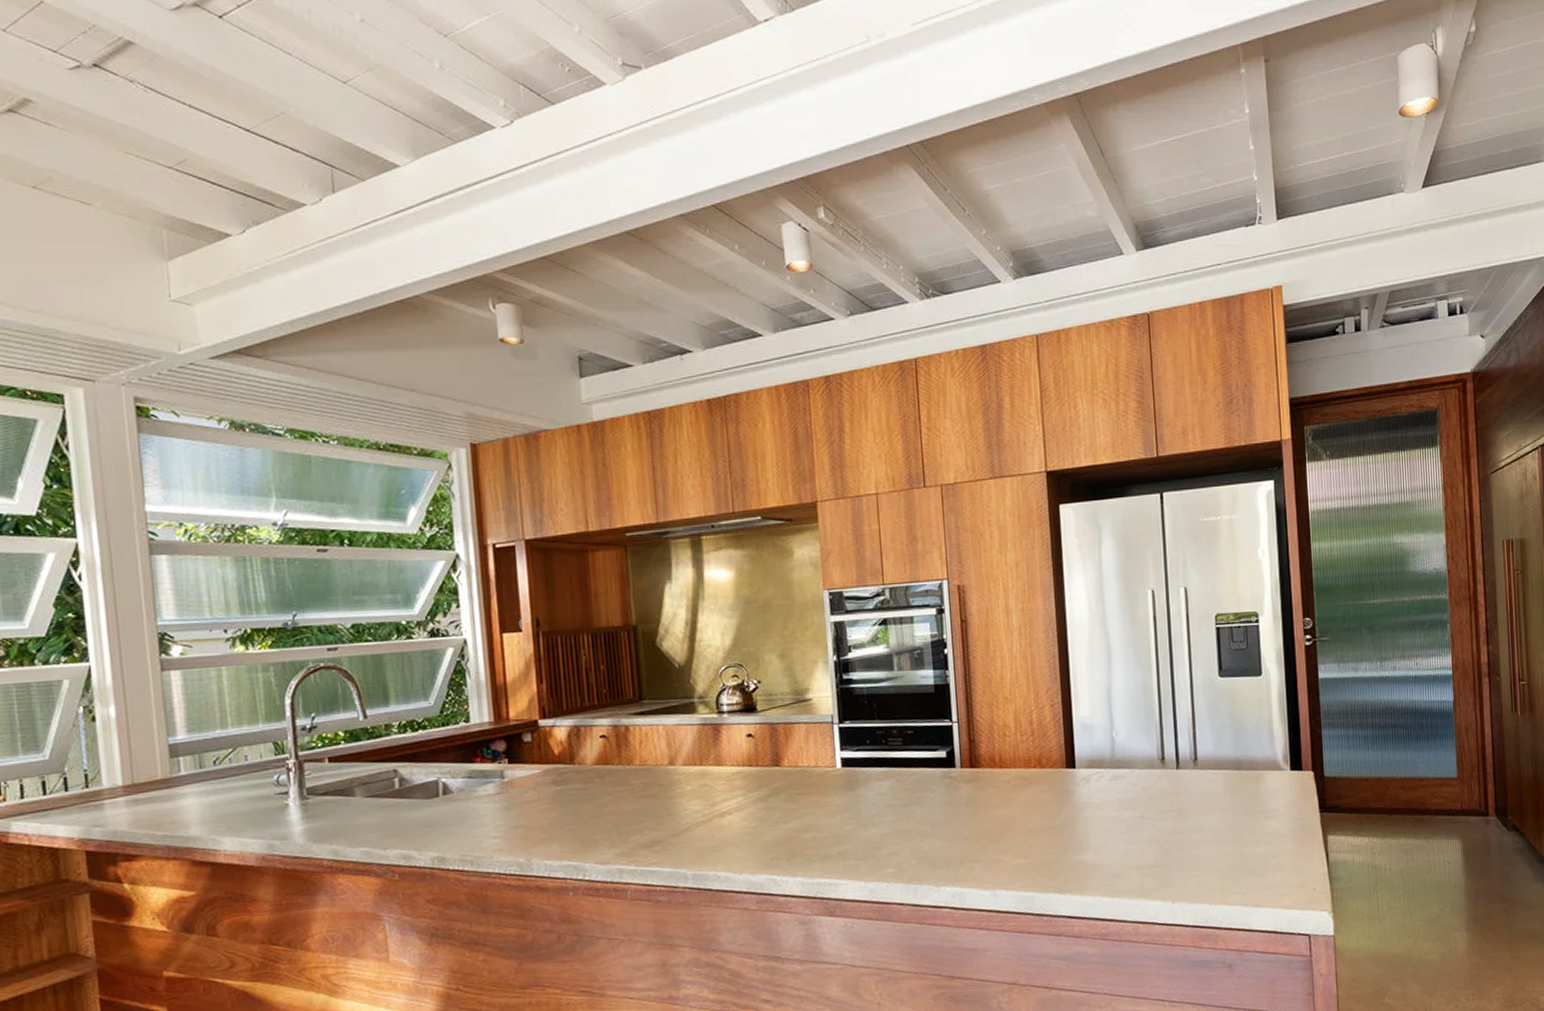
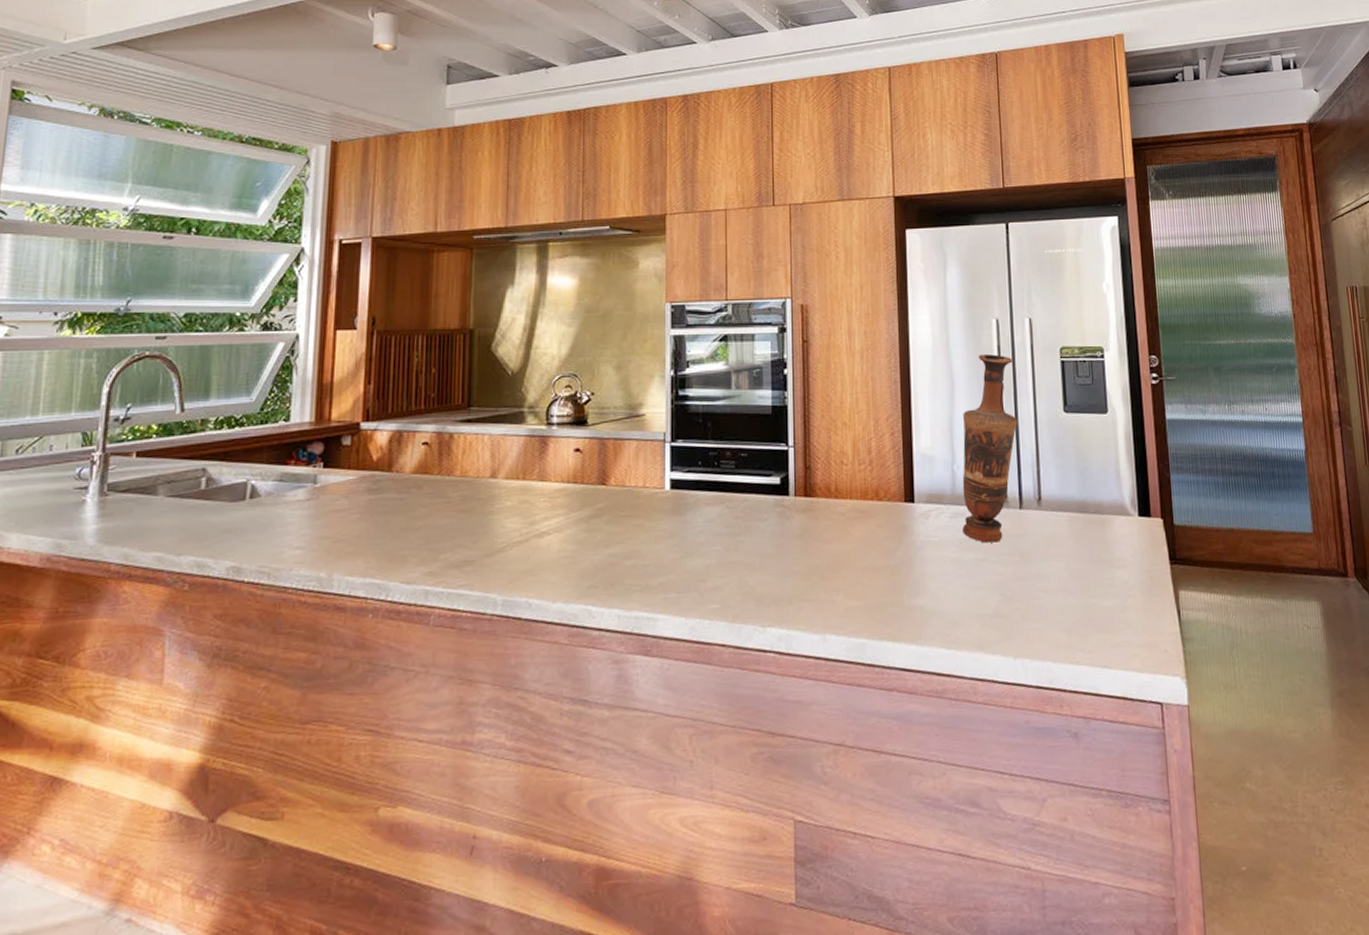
vase: none [1121,624,1174,802] -> present [962,354,1018,543]

